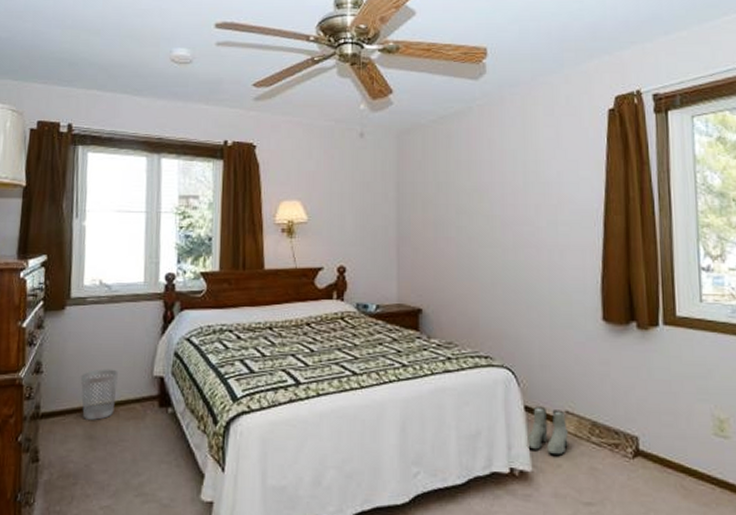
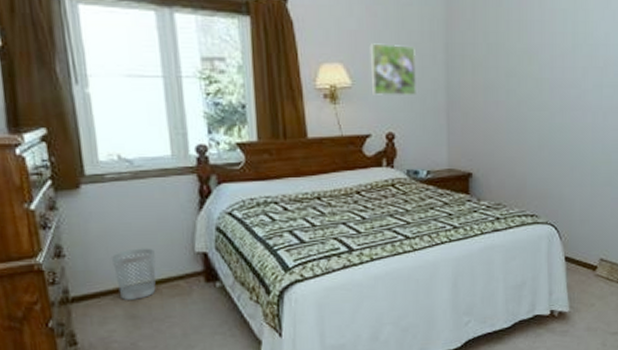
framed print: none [325,183,369,232] -> present [369,43,417,97]
boots: present [526,406,568,455] -> none [565,256,601,297]

